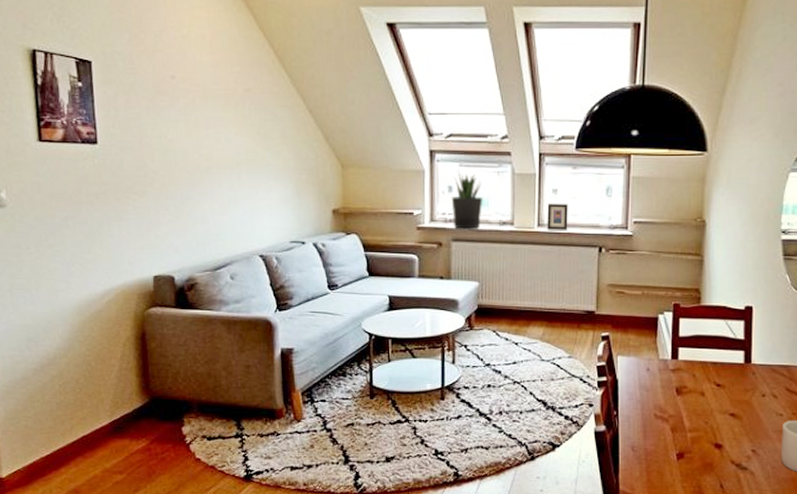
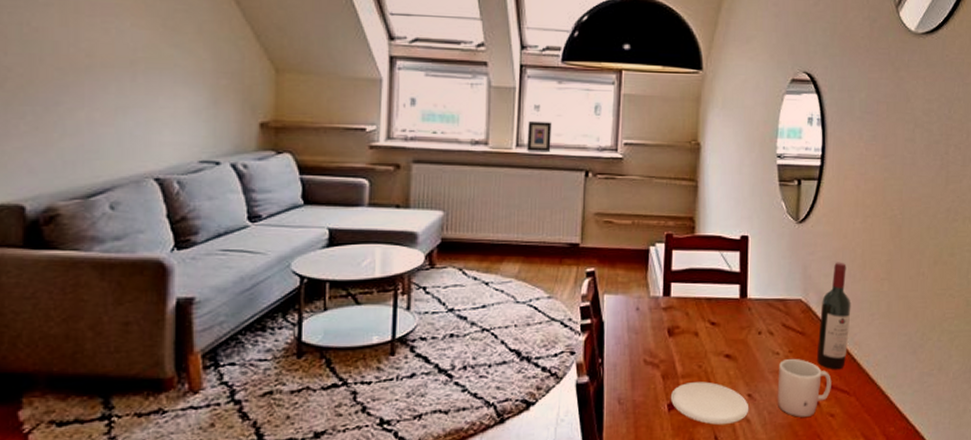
planter: present [451,170,483,229] -> none [413,81,453,149]
plate: none [678,436,753,476] -> present [670,381,749,426]

